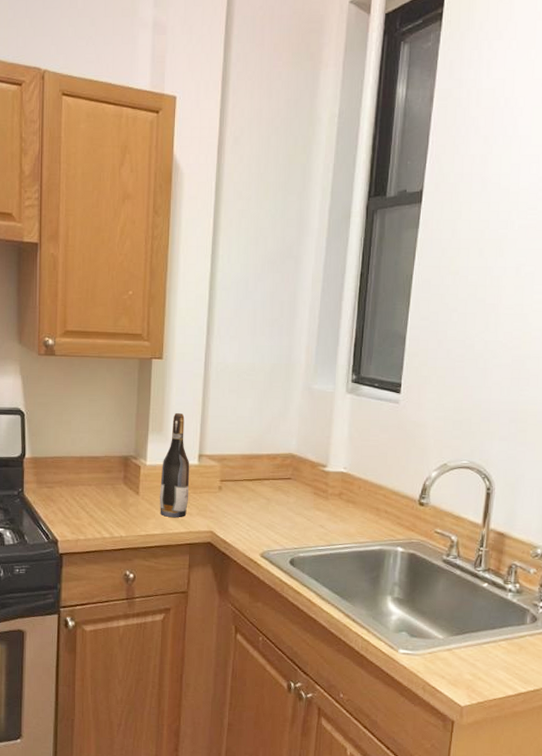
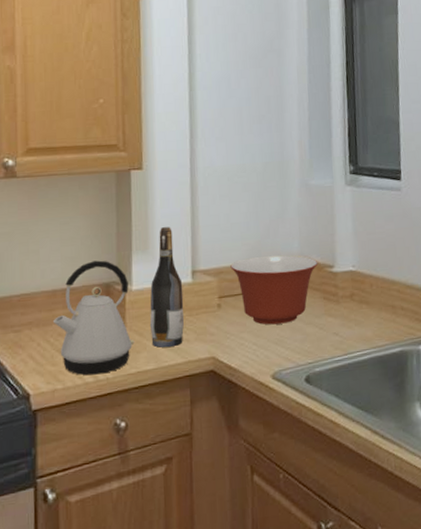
kettle: none [80,435,146,532] -> present [54,260,135,375]
mixing bowl: none [233,449,313,511] -> present [230,255,318,325]

